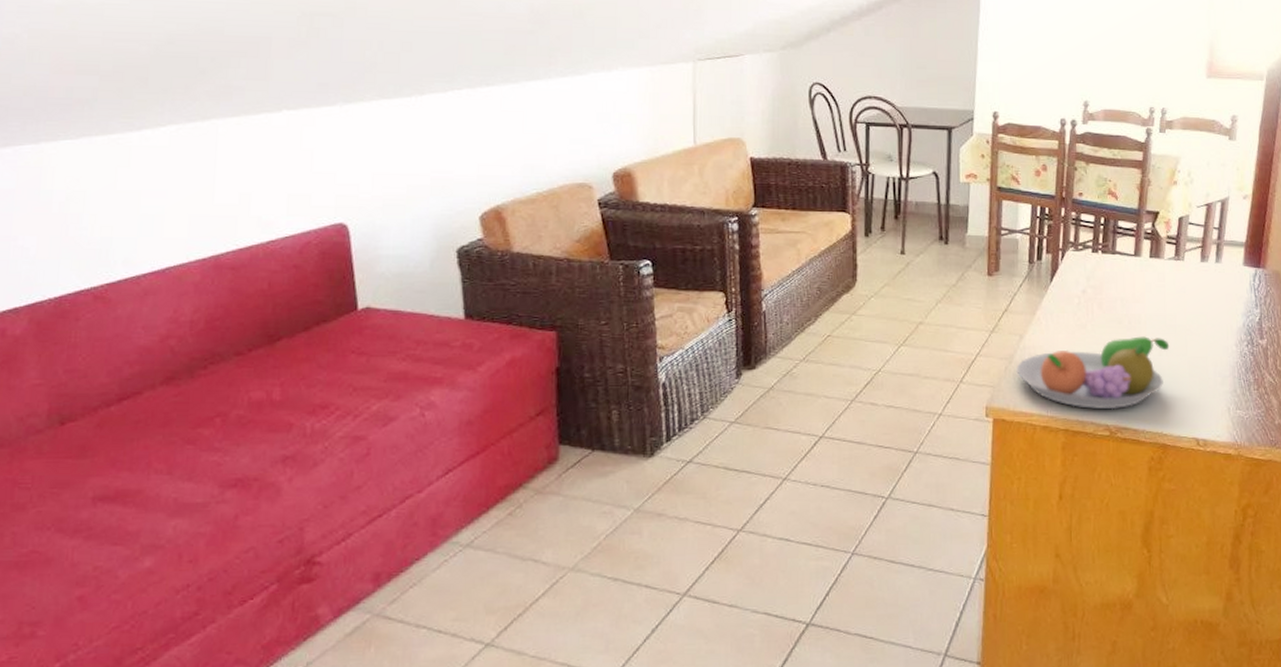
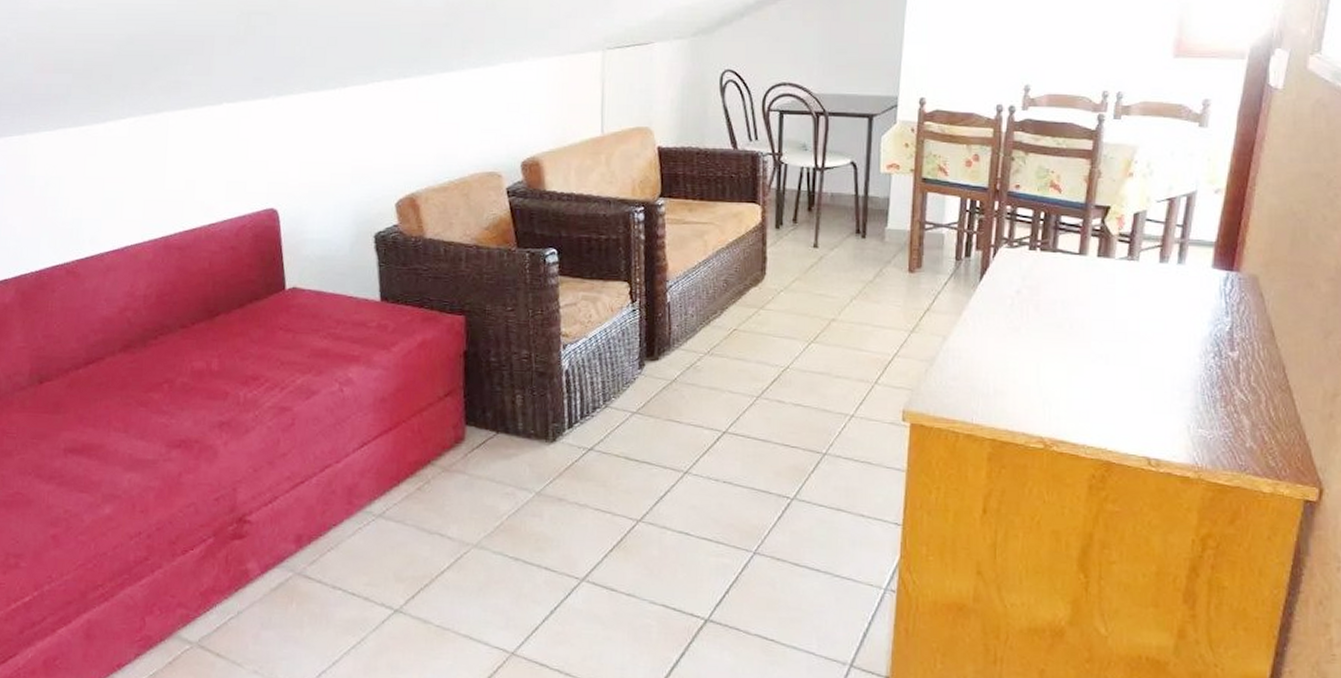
fruit bowl: present [1016,336,1170,410] -> none [938,342,1118,421]

